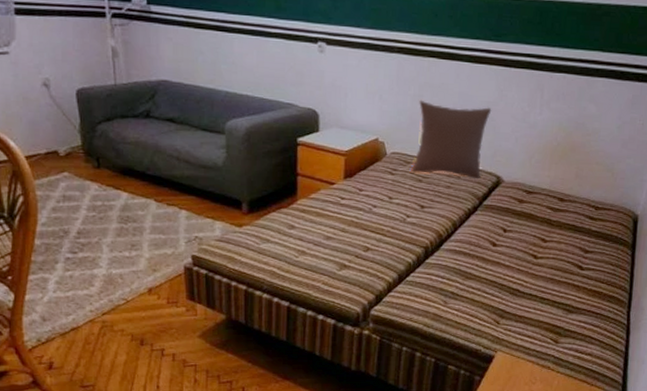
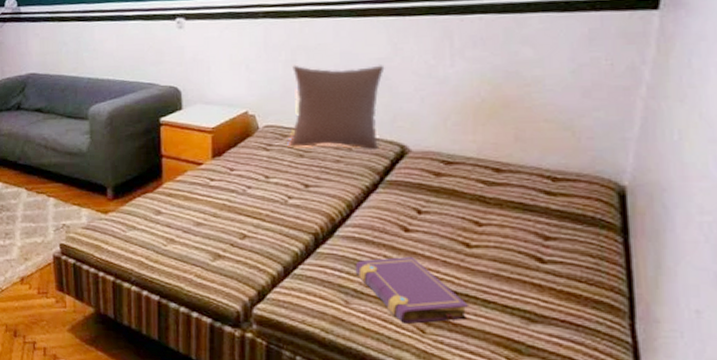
book: none [454,265,531,318] -> present [355,256,469,325]

